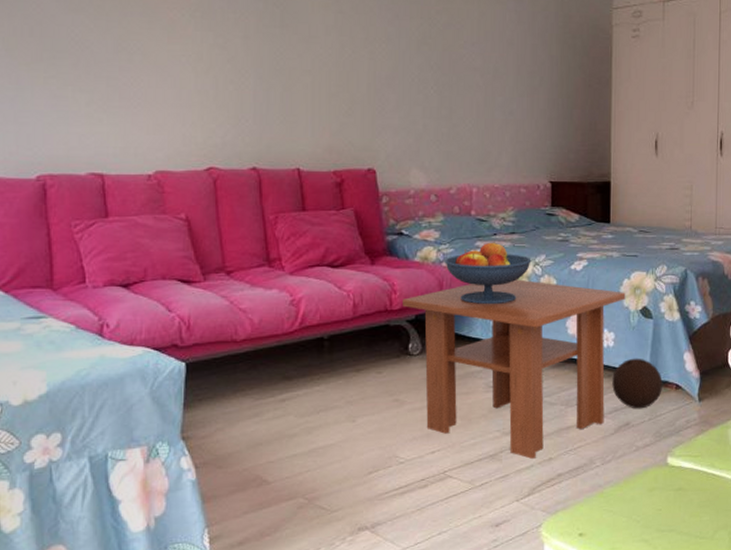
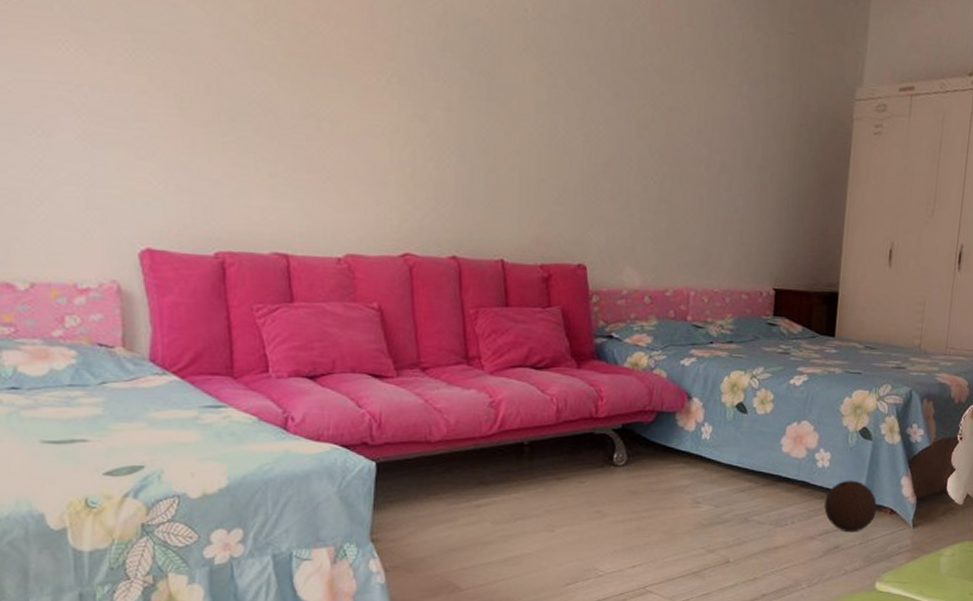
coffee table: present [403,279,626,459] -> none [609,391,846,578]
fruit bowl: present [445,242,531,305] -> none [656,350,749,418]

